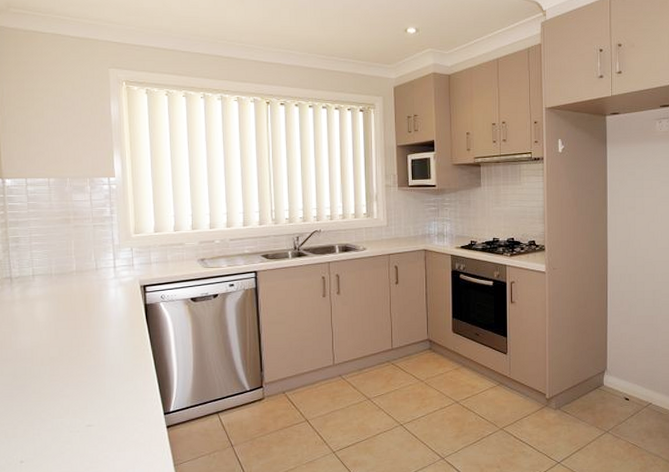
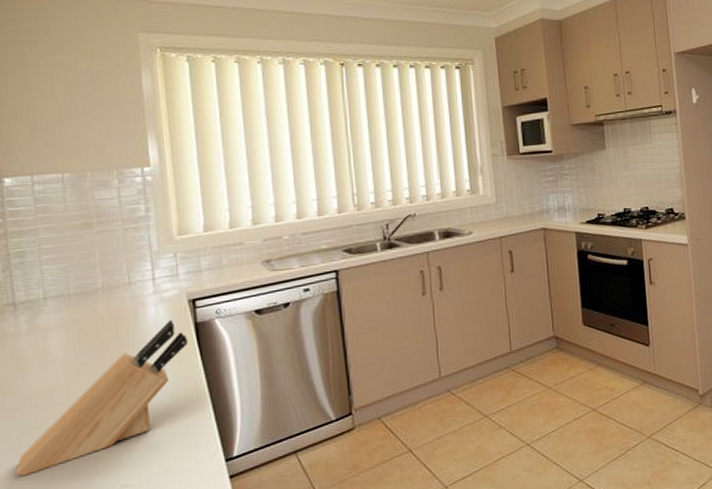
knife block: none [9,300,139,410] -> present [15,319,188,476]

